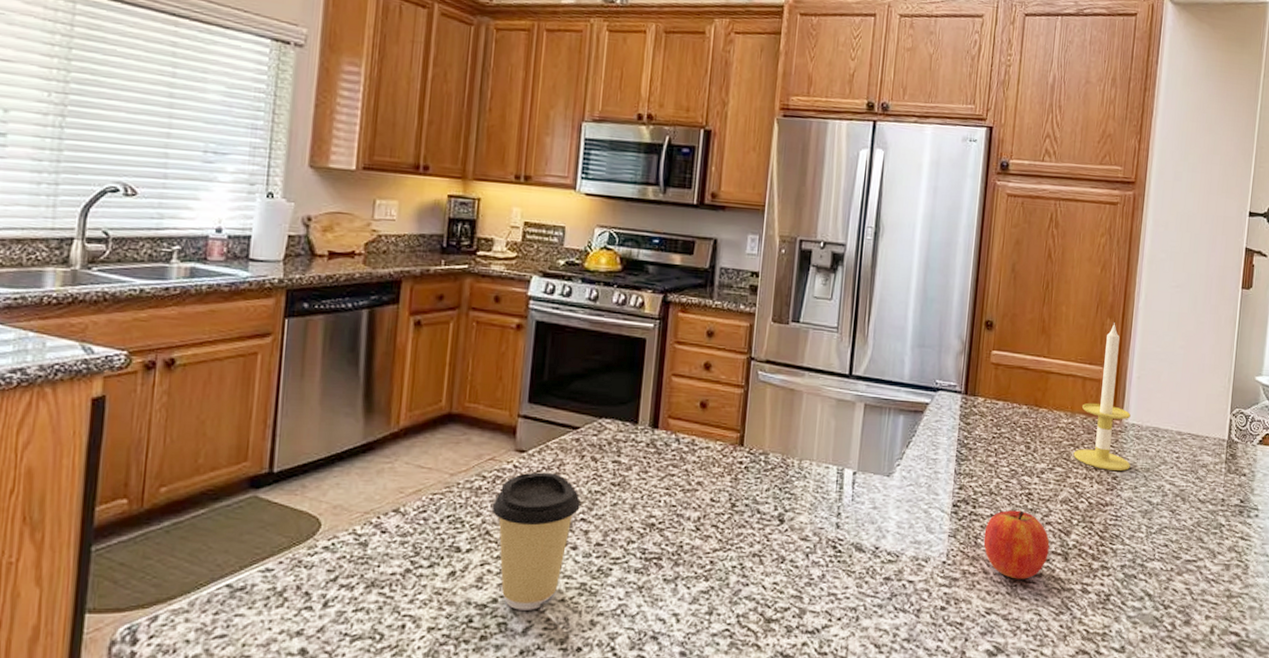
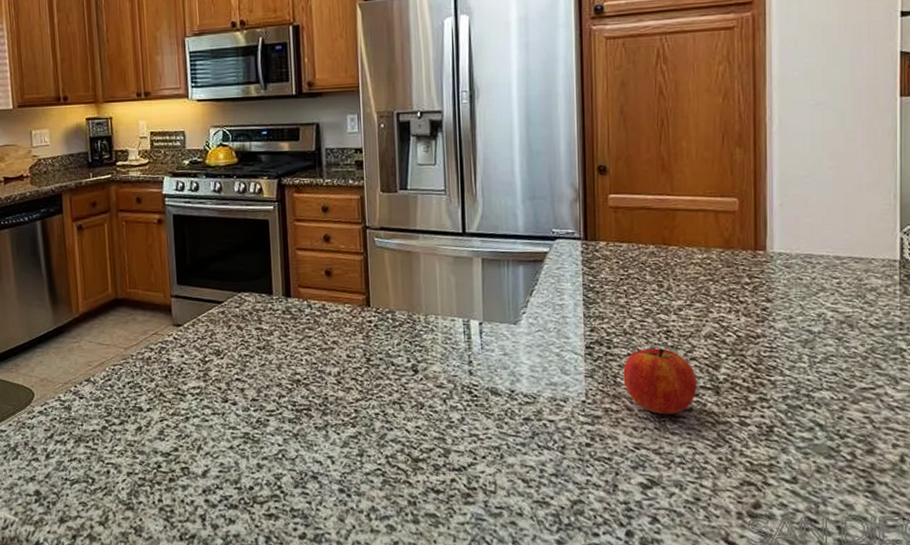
coffee cup: present [491,472,581,610] -> none [161,341,234,457]
candle: present [1073,323,1131,471] -> none [713,151,782,302]

